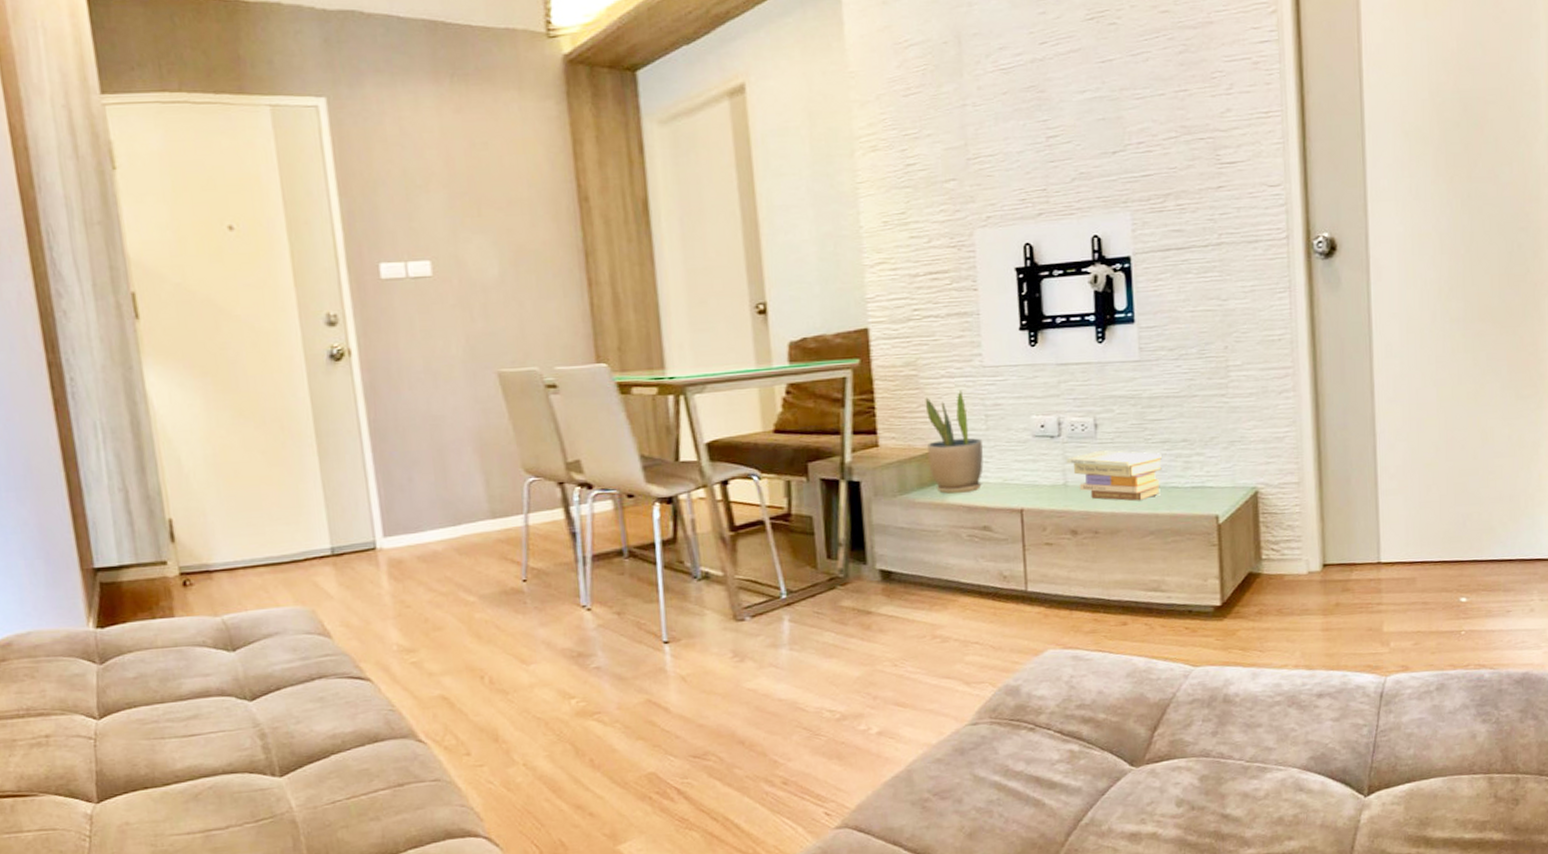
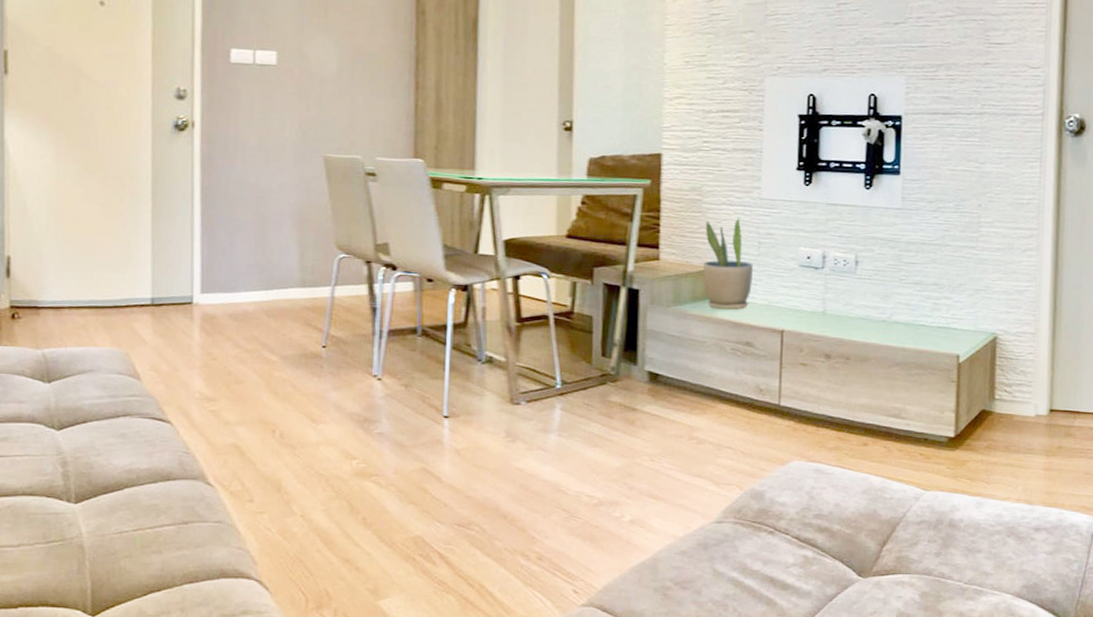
books: present [1066,450,1162,502] -> none [826,285,913,334]

